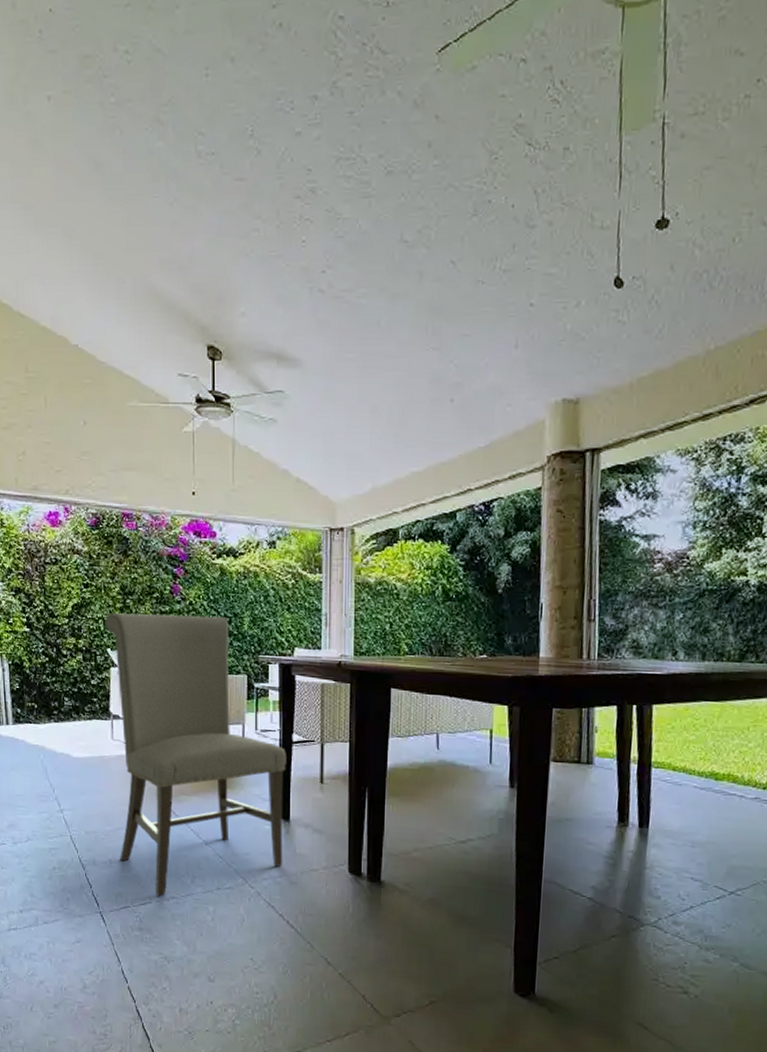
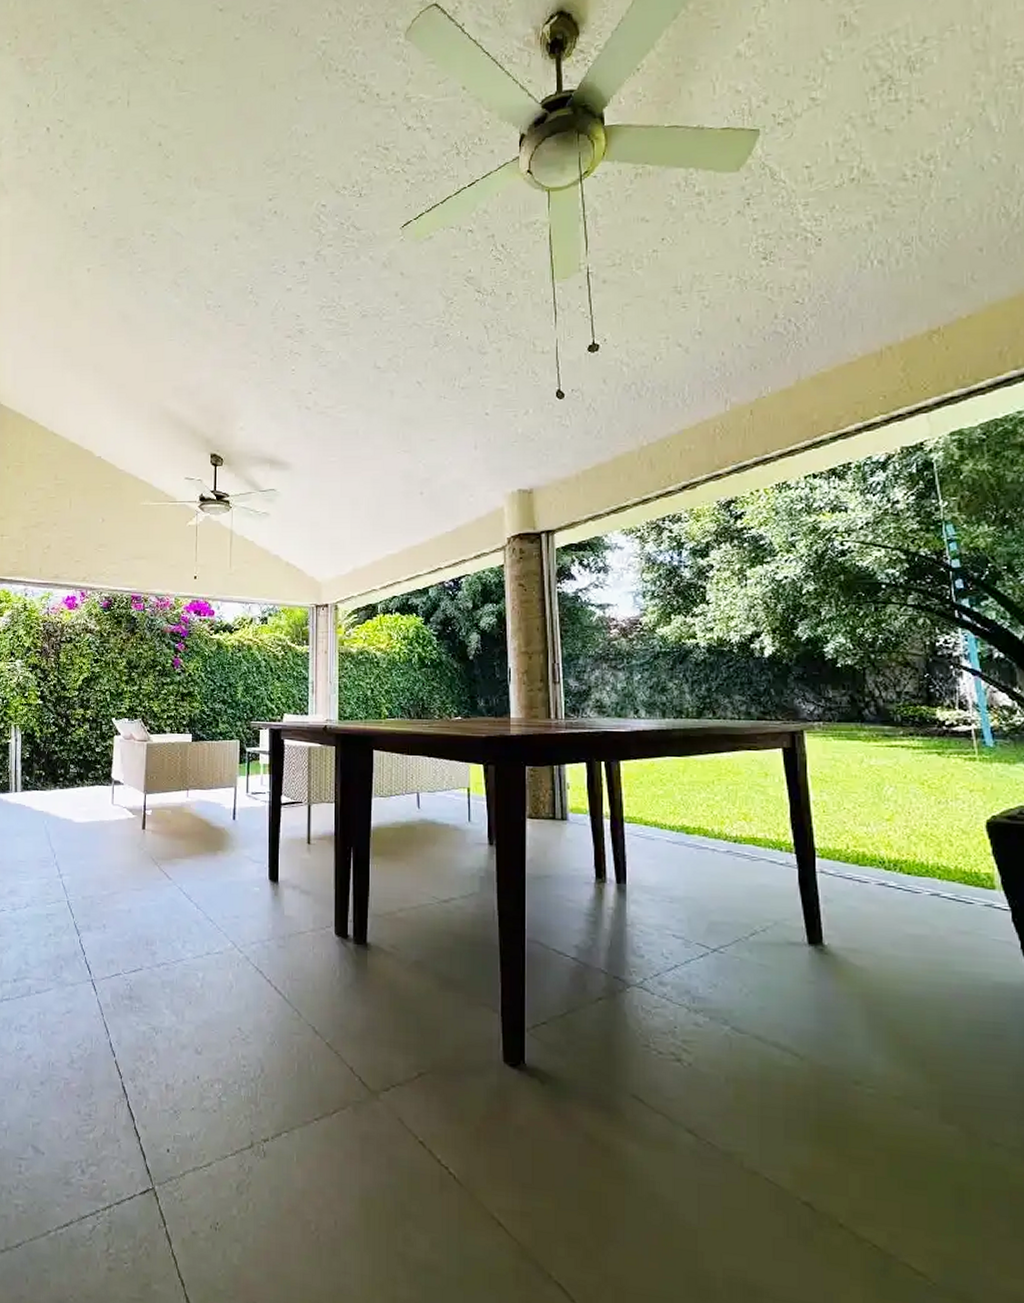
chair: present [104,613,286,897] -> none [111,685,275,963]

